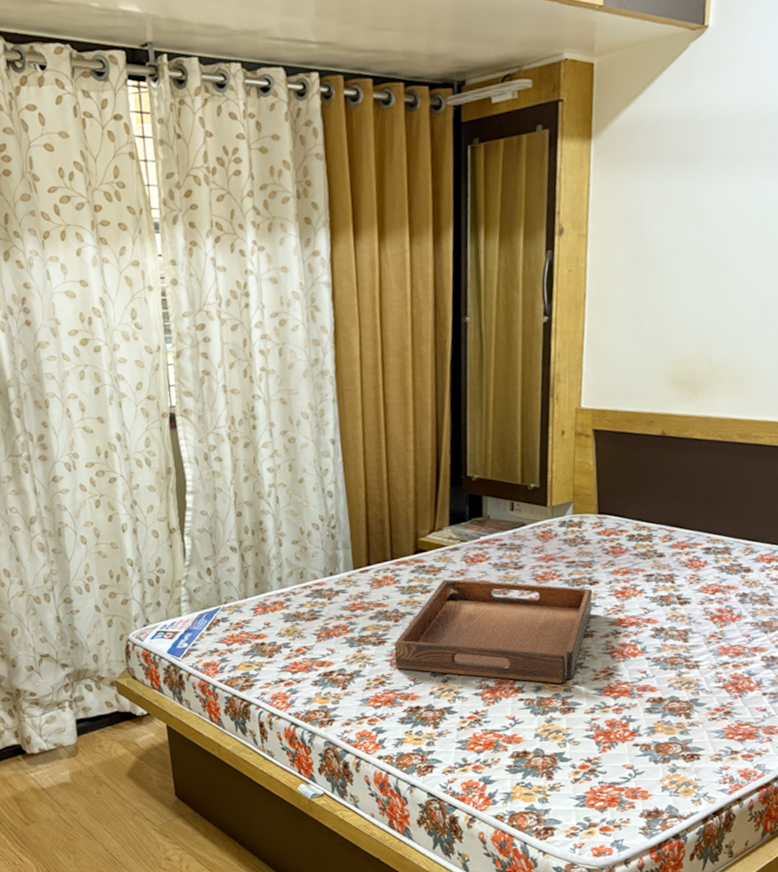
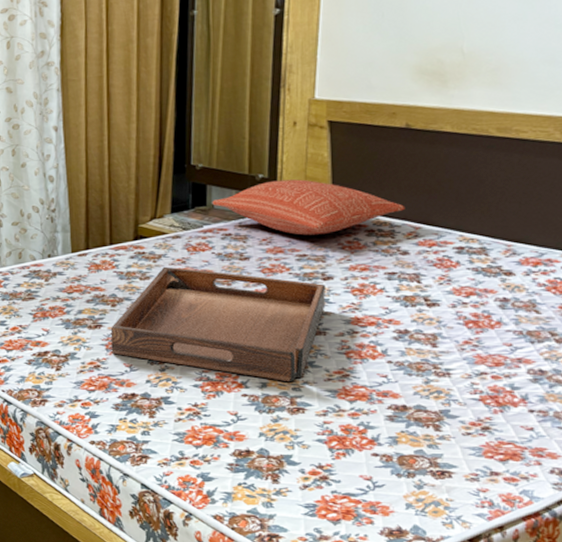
pillow: none [488,487,661,543] -> present [212,179,405,236]

